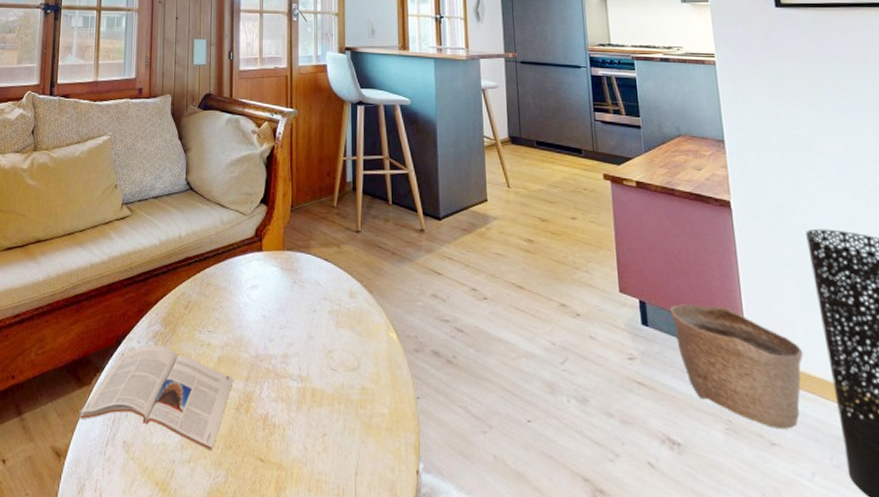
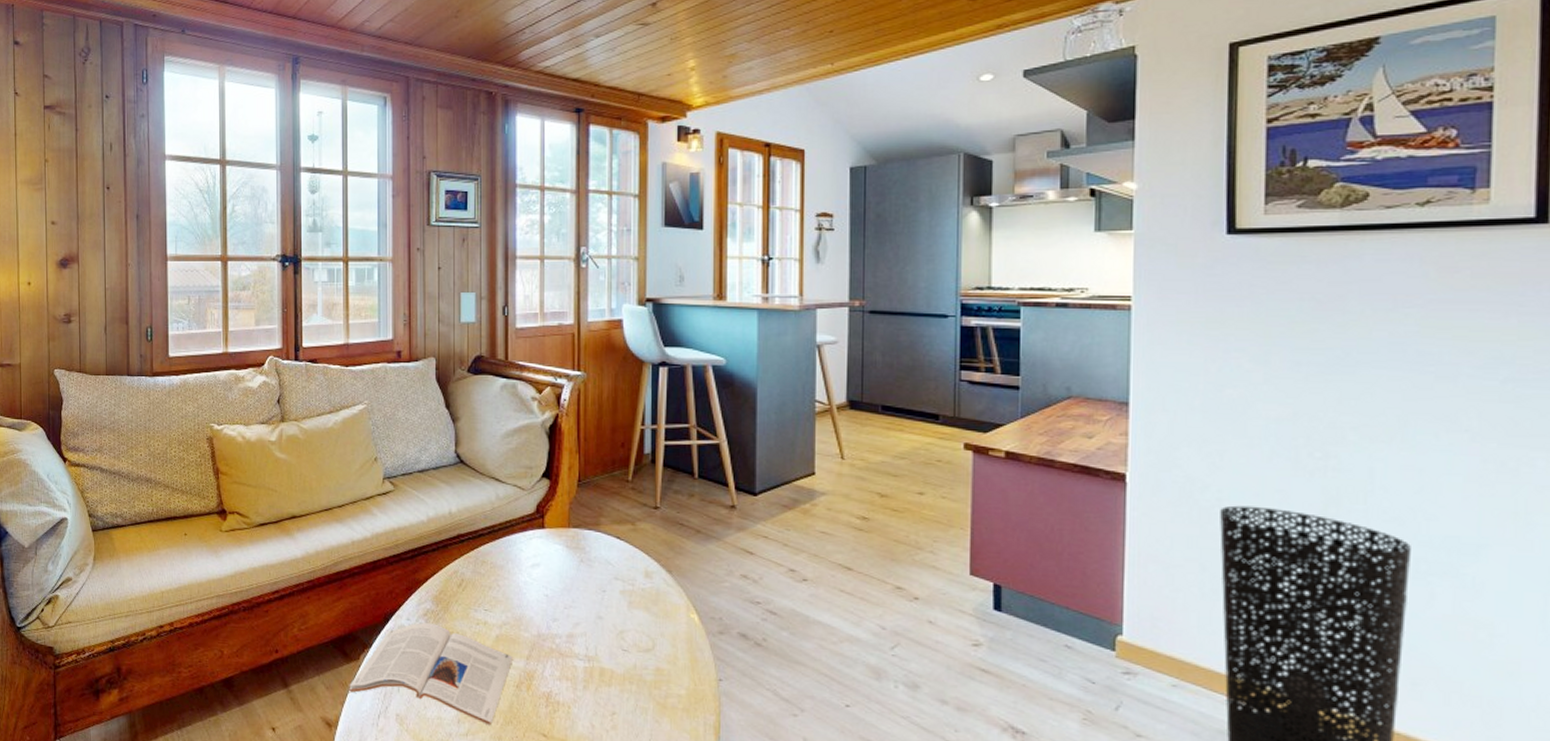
basket: present [670,304,804,429] -> none [1031,588,1193,721]

